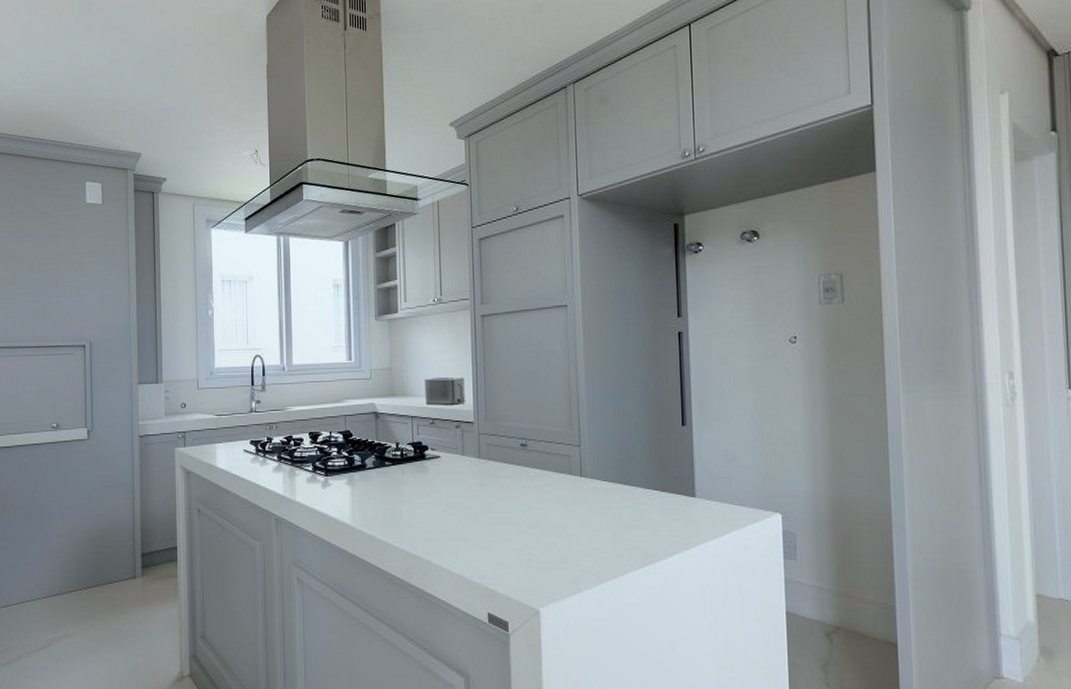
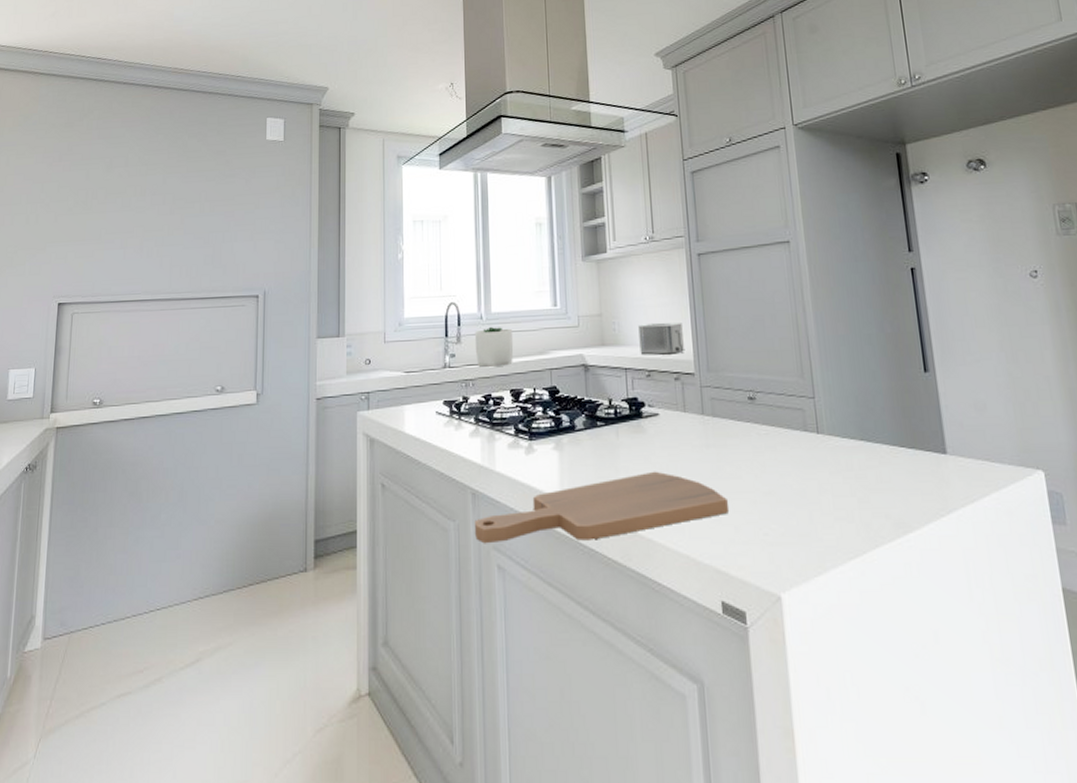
planter: none [277,377,313,413] -> present [474,326,514,368]
cutting board: none [277,505,498,561] -> present [474,471,728,544]

